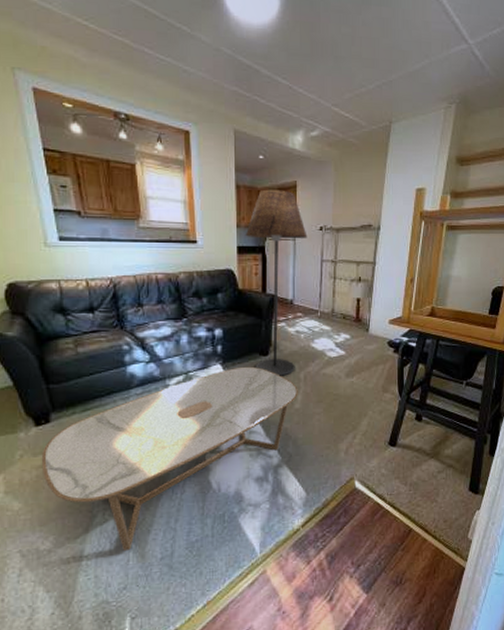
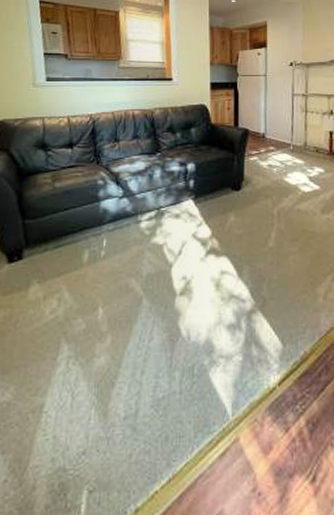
coffee table: present [41,366,298,552] -> none [9,201,272,408]
floor lamp: present [245,189,308,376] -> none [218,29,278,212]

